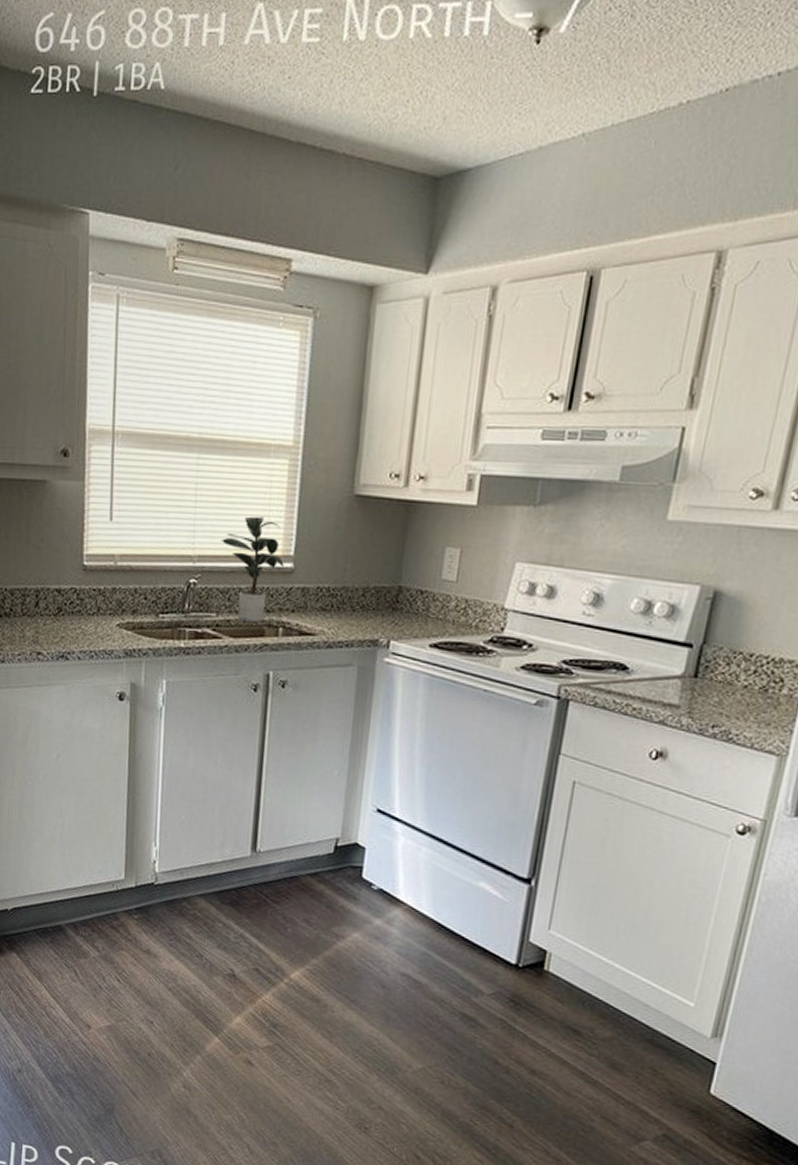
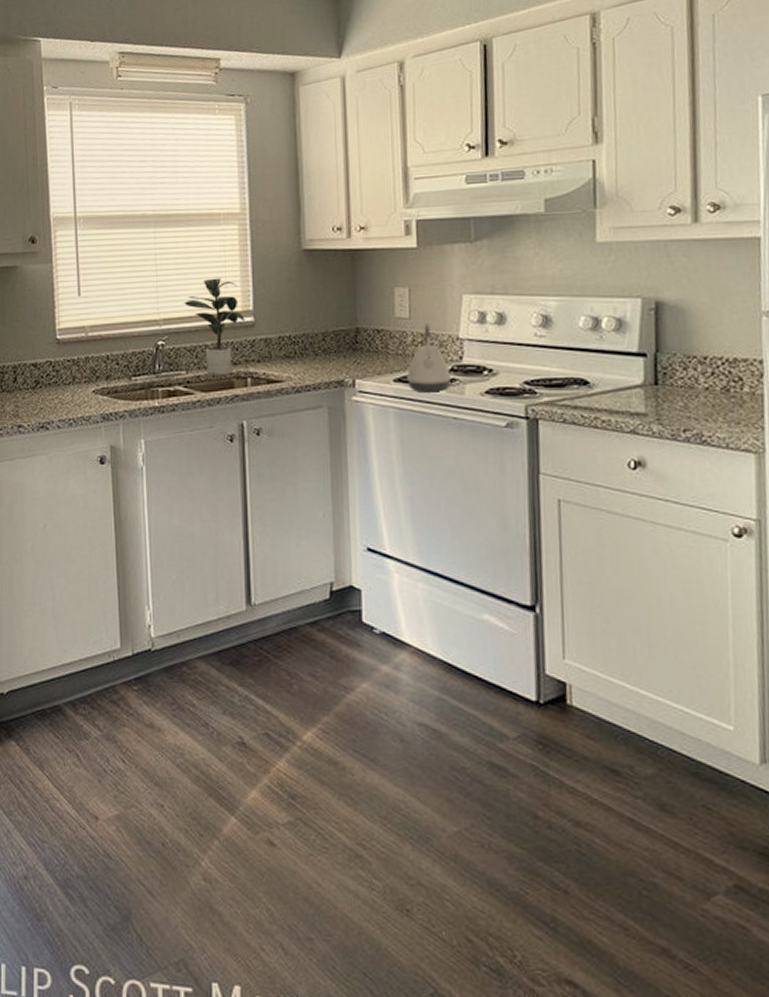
kettle: none [443,589,490,663] -> present [407,323,452,393]

